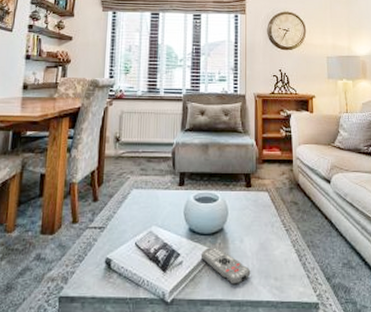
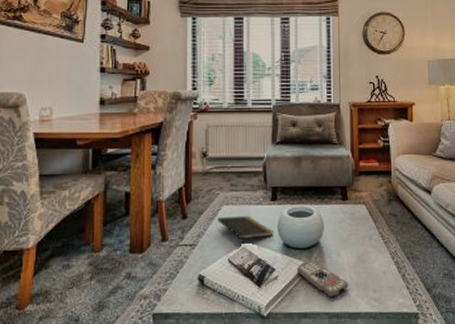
notepad: none [127,200,180,228] -> present [217,215,273,244]

